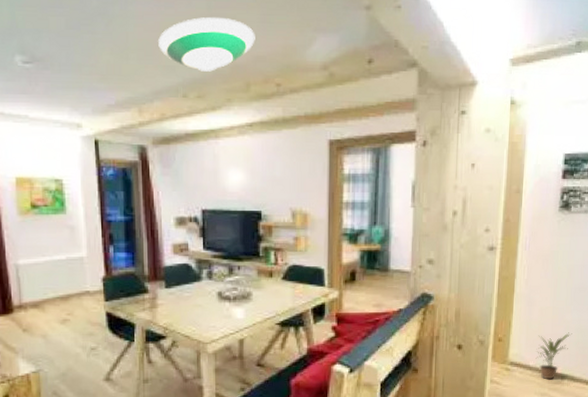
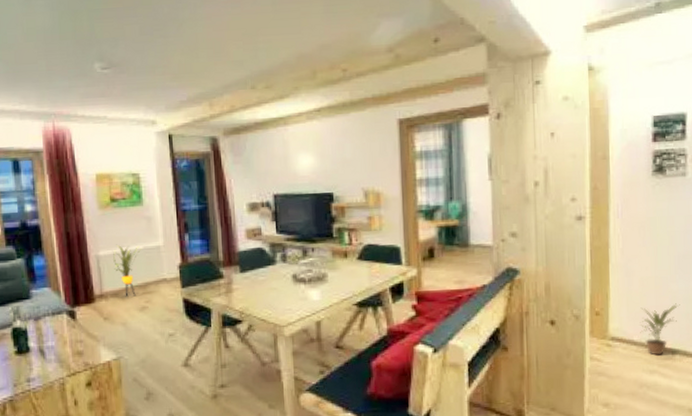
house plant: none [33,253,64,309] -> present [113,244,142,297]
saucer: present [158,17,255,72] -> none [226,12,320,64]

